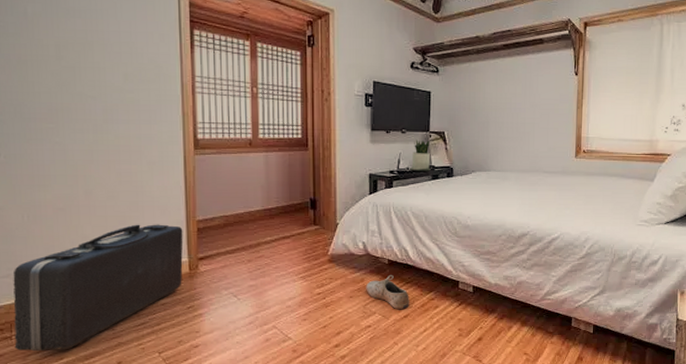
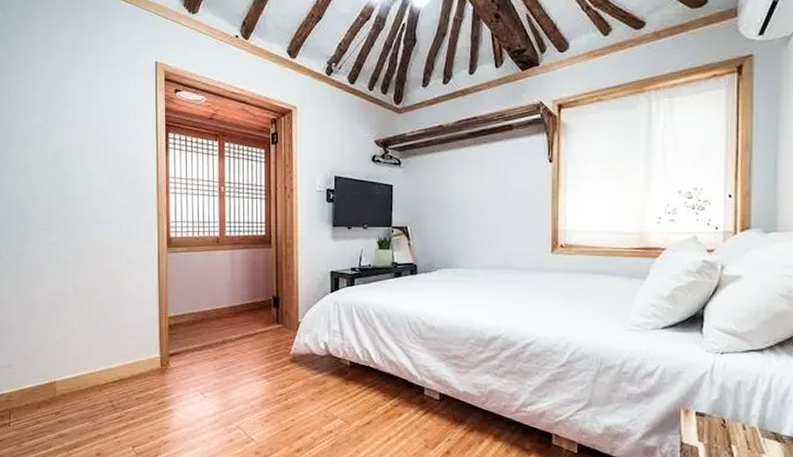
suitcase: present [13,224,183,352] -> none [12,320,156,439]
shoe: present [366,274,409,310] -> none [327,377,372,416]

